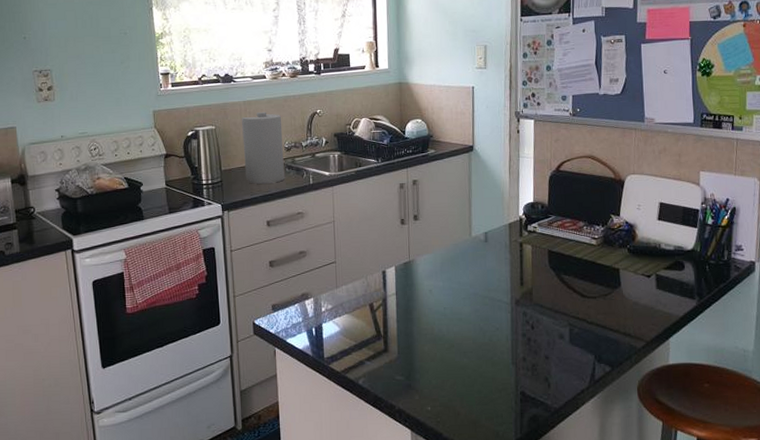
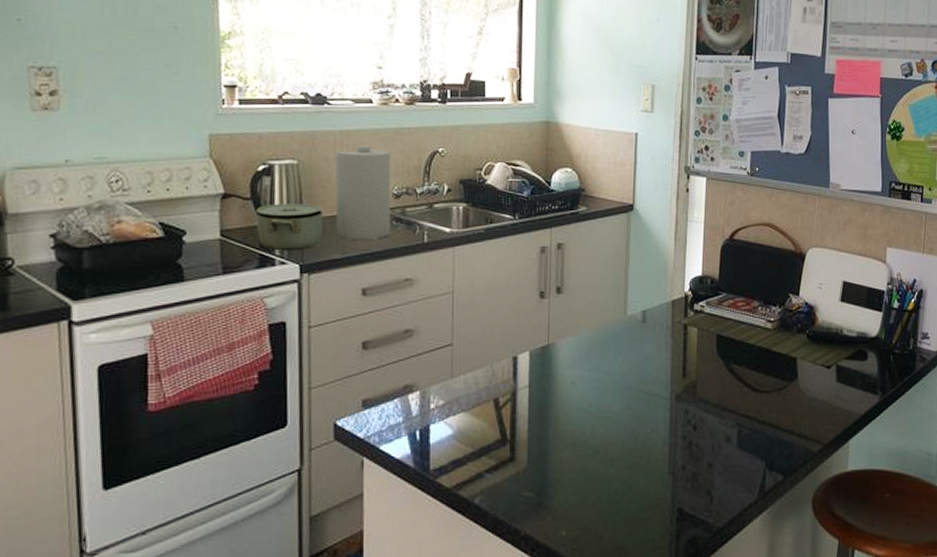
cooking pot: none [188,158,237,195] -> present [255,204,323,251]

